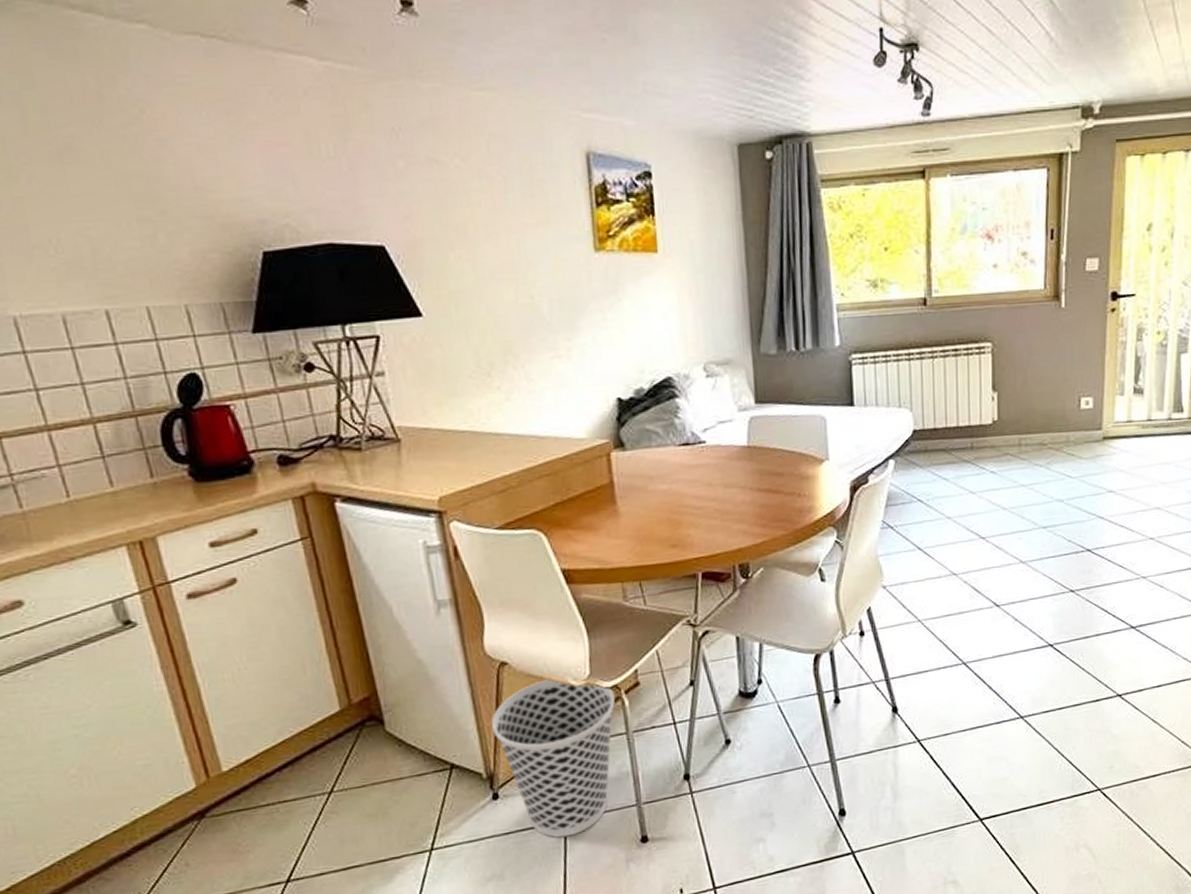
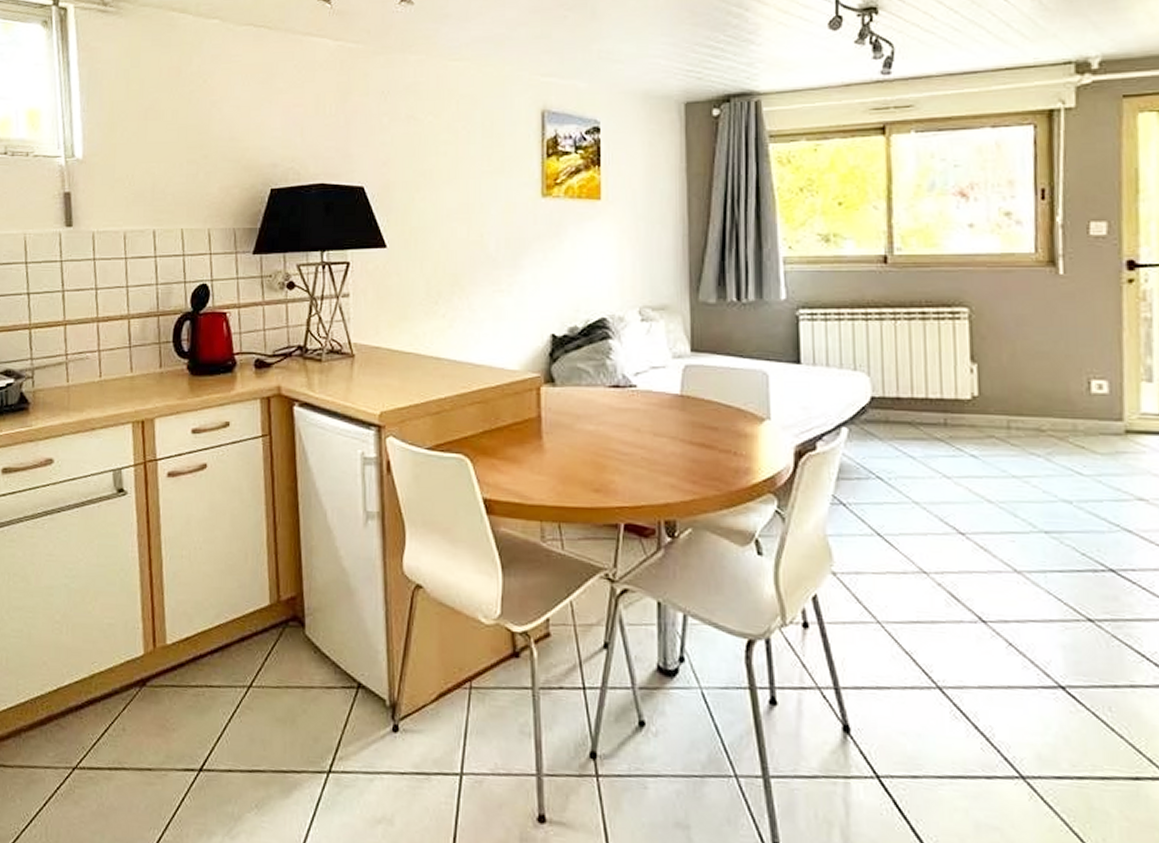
wastebasket: present [491,677,615,838] -> none [401,610,523,794]

